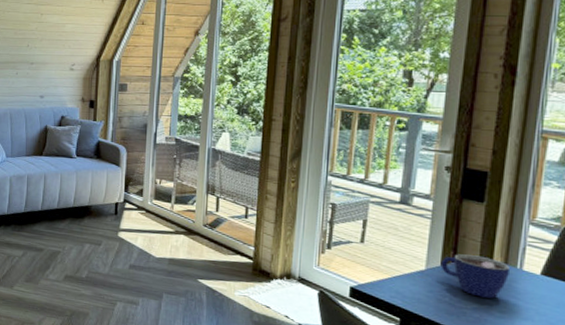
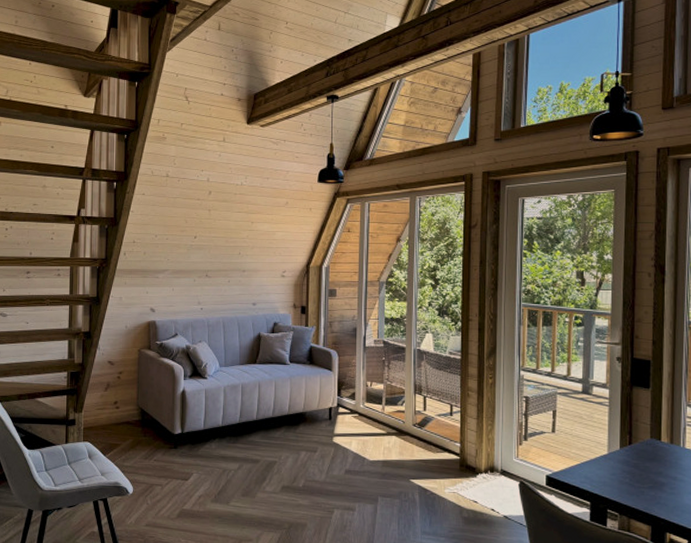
cup: present [440,254,510,299] -> none [620,437,675,476]

